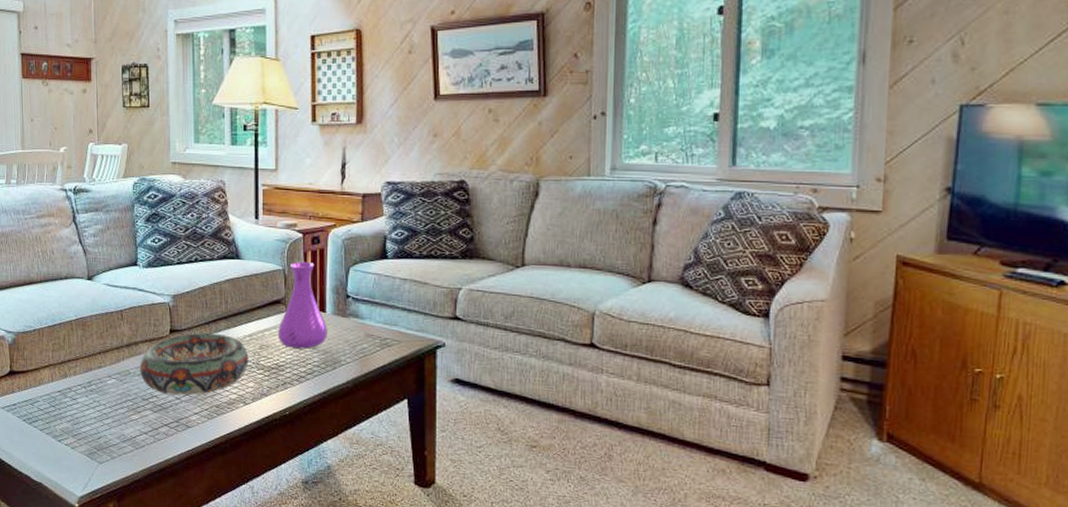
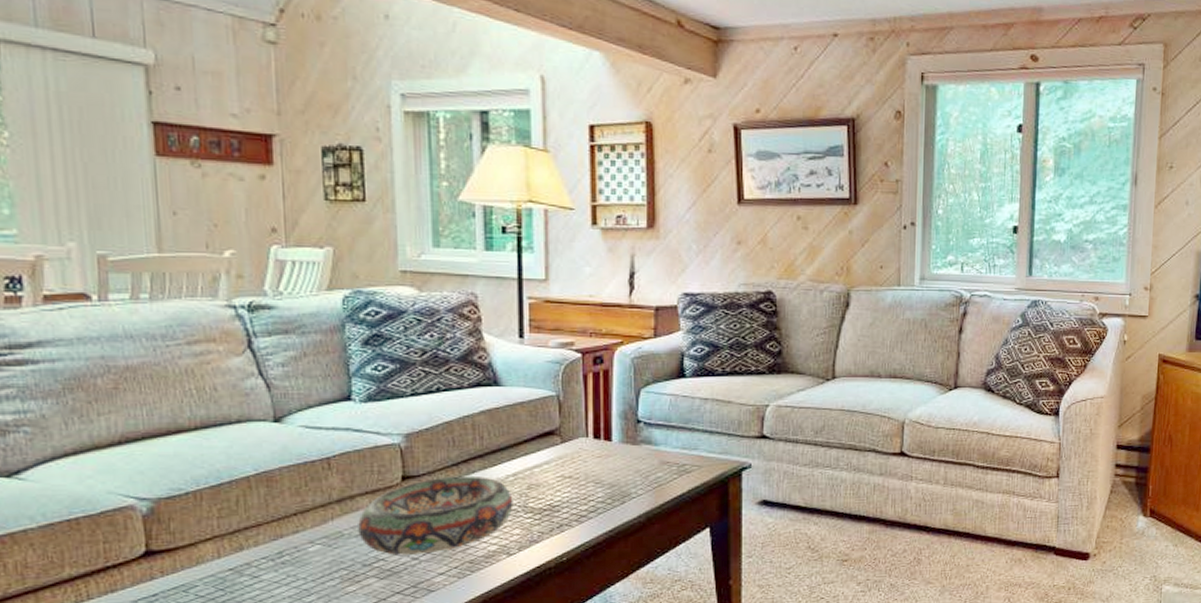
vase: present [277,261,327,349] -> none [550,385,614,485]

